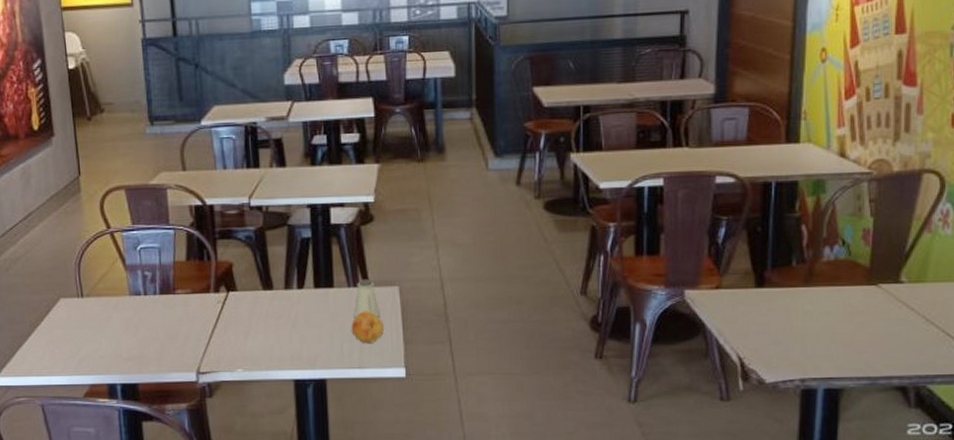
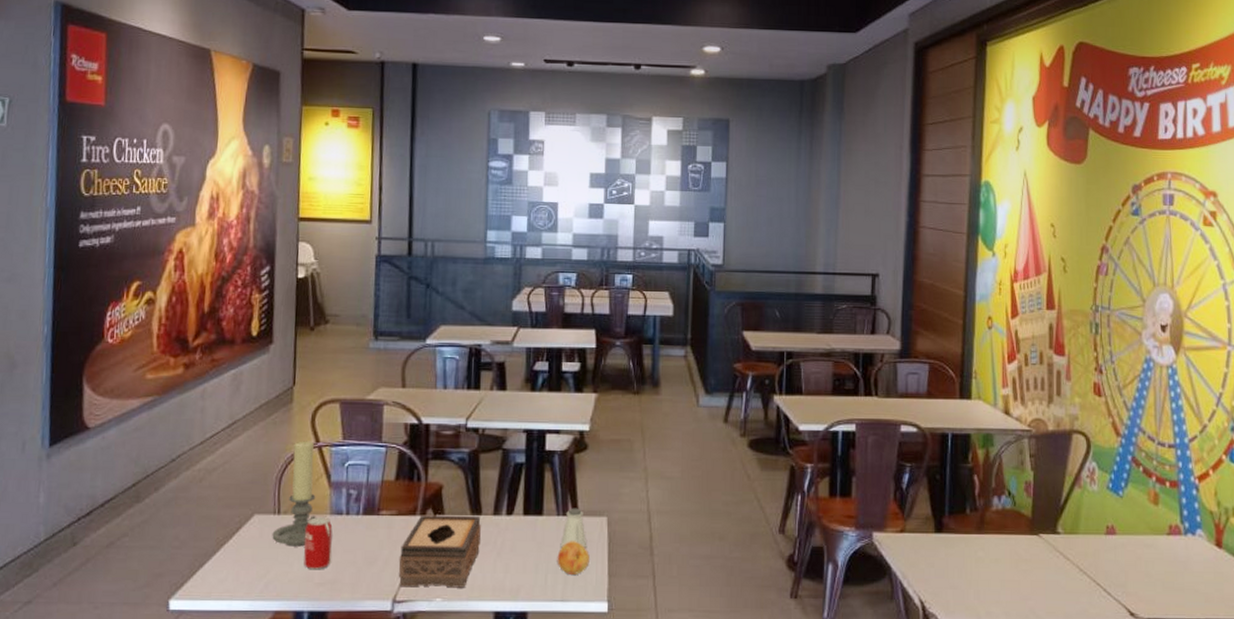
candle holder: none [78,227,116,326] -> present [272,441,316,547]
beverage can: none [107,298,136,347] -> present [304,517,333,570]
tissue box: none [198,290,275,360] -> present [398,515,481,588]

